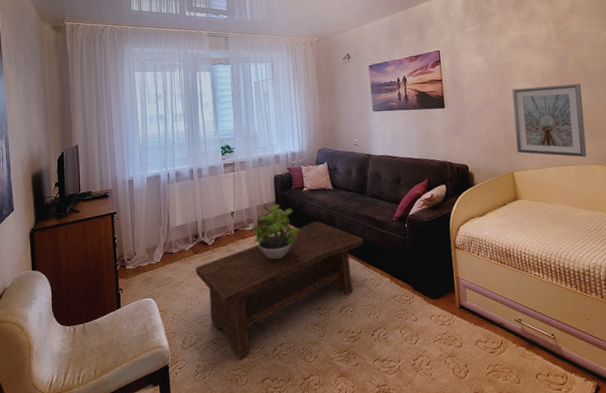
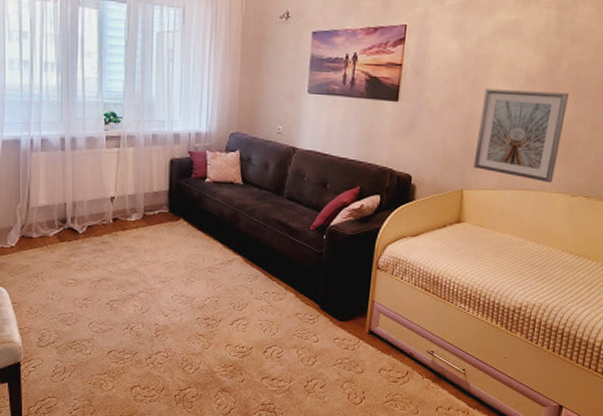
coffee table: present [195,221,364,360] -> none [60,220,272,364]
potted plant: present [253,204,299,260] -> none [136,194,194,259]

